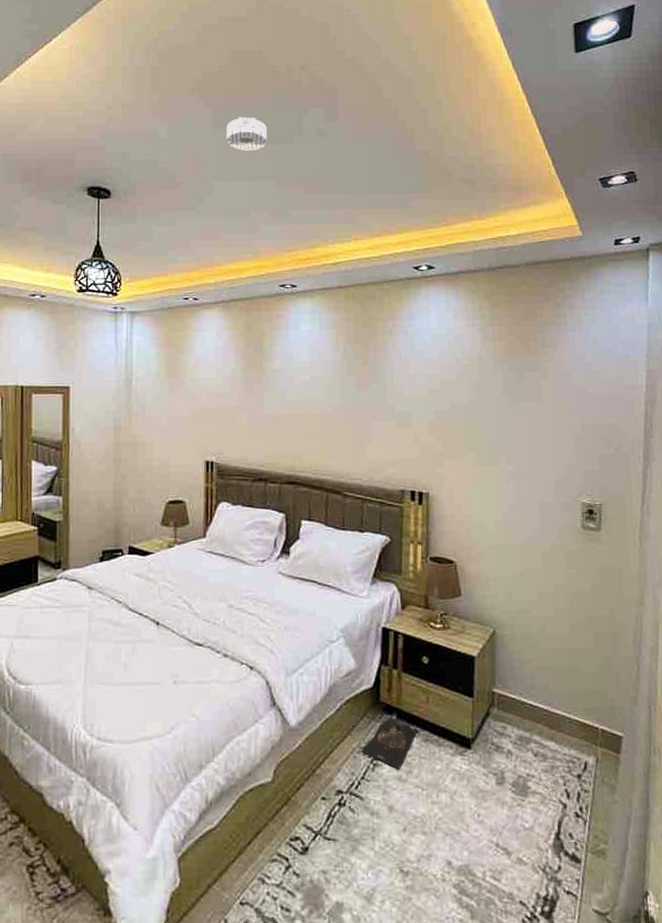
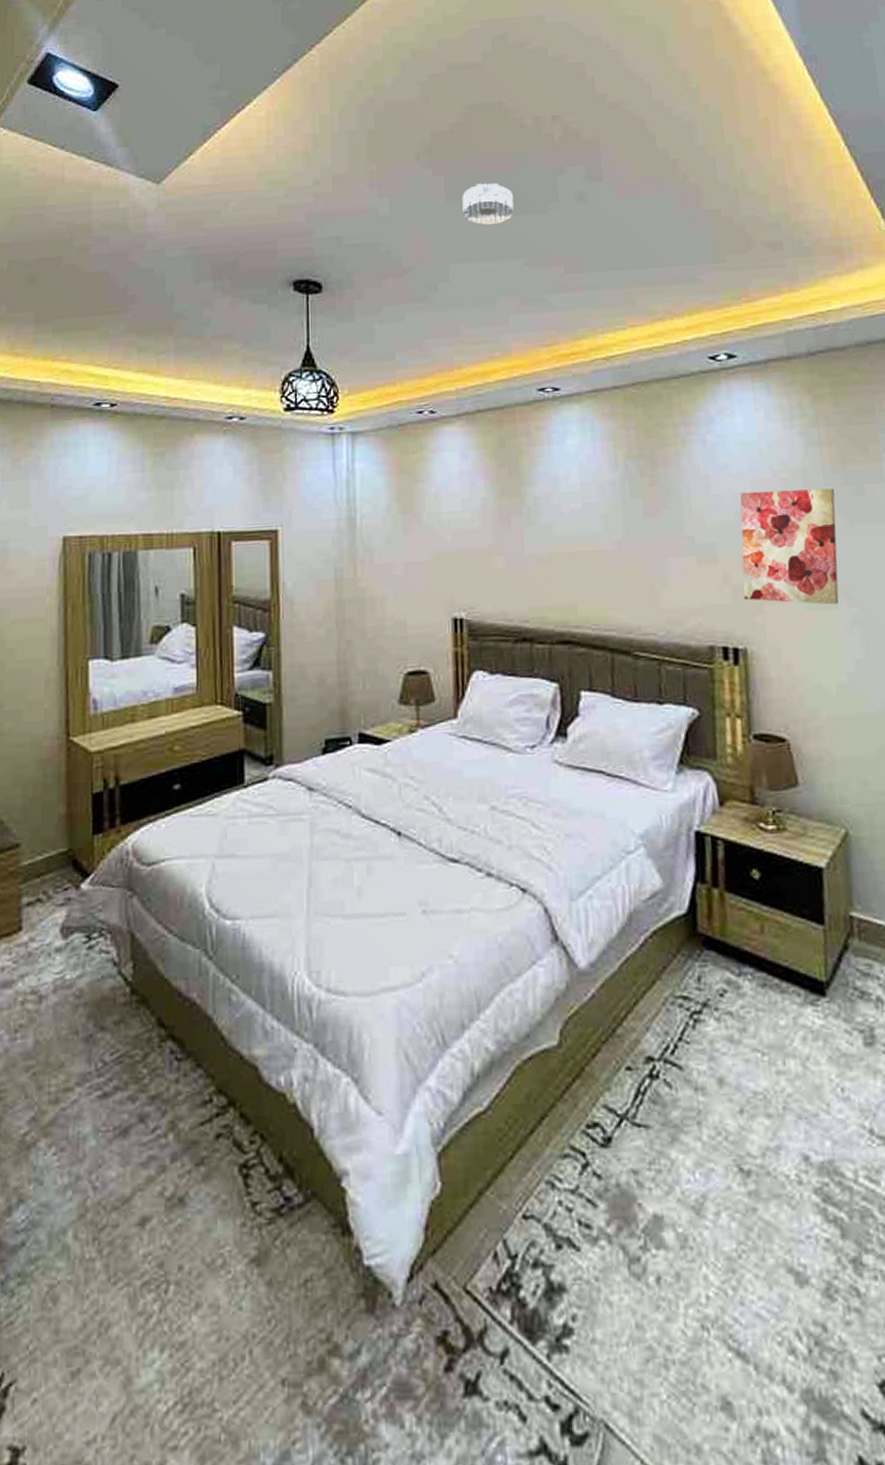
bag: present [361,713,418,770] -> none [676,948,752,1028]
wall art: none [429,373,502,462] -> present [740,488,839,605]

